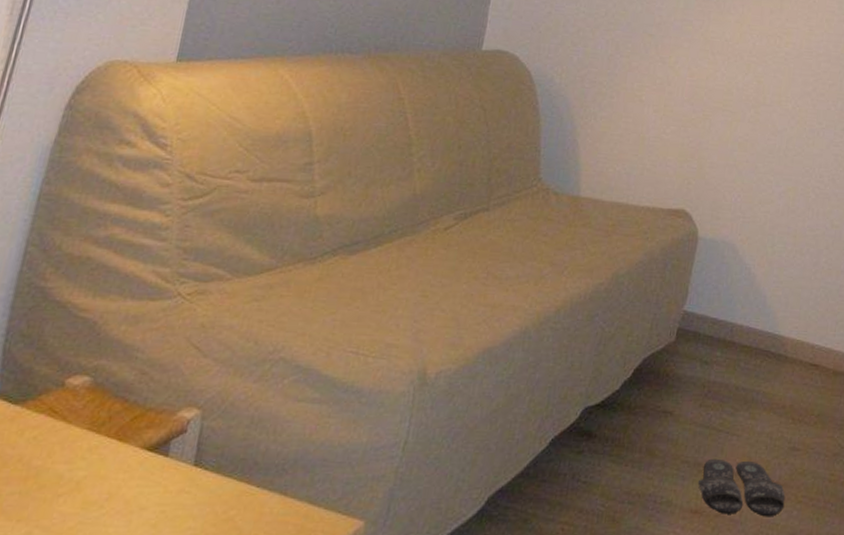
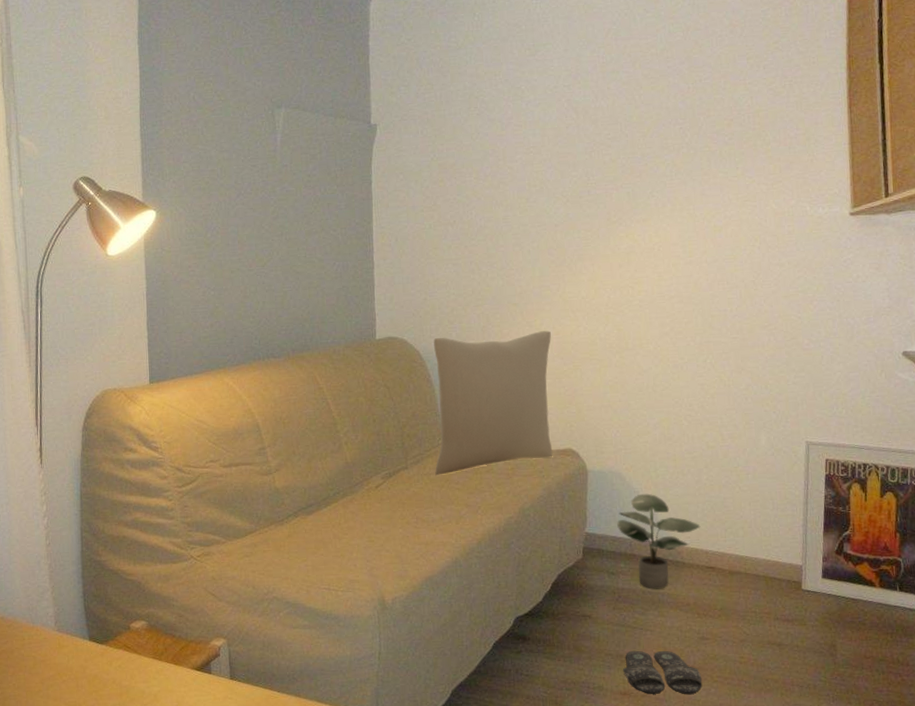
pillow: none [521,59,685,223] -> present [434,331,553,475]
potted plant: none [720,271,811,386] -> present [617,493,701,589]

